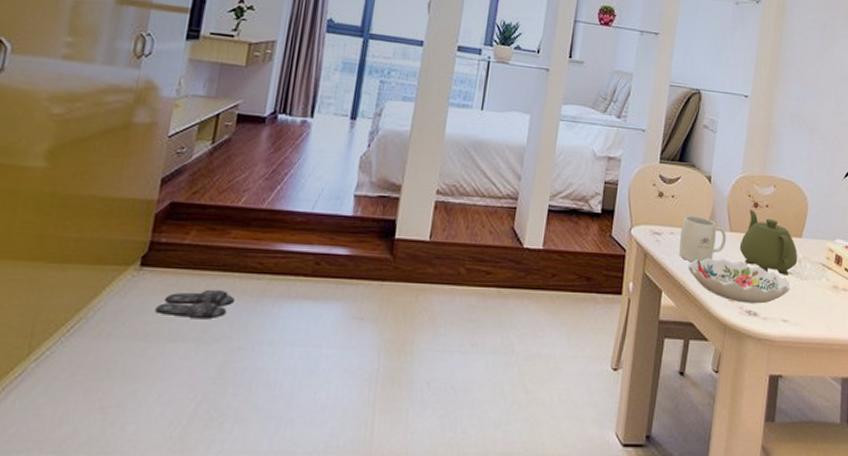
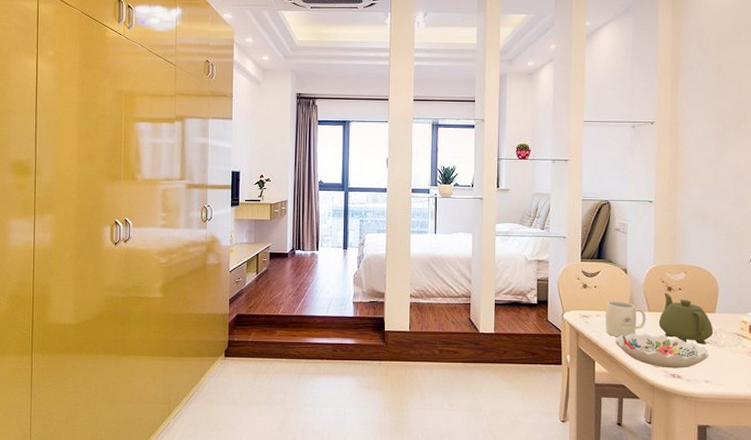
slippers: present [155,289,235,320] -> none [237,370,285,390]

